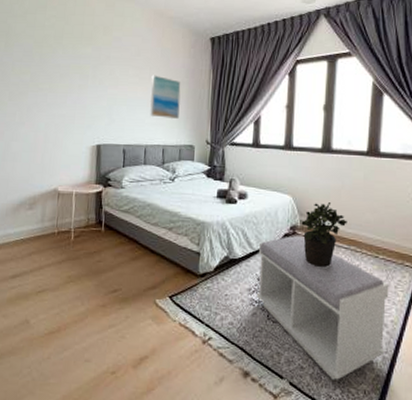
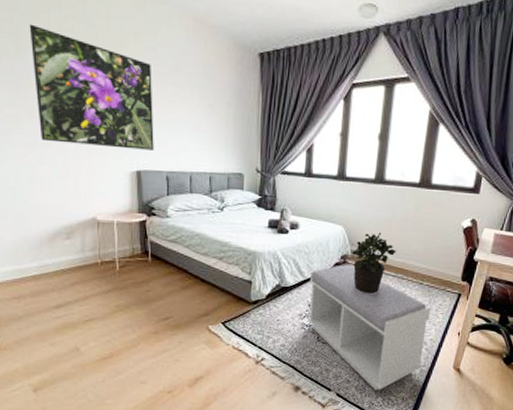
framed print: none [17,24,116,126] -> present [29,24,154,151]
wall art: present [150,75,181,119] -> none [193,94,228,144]

